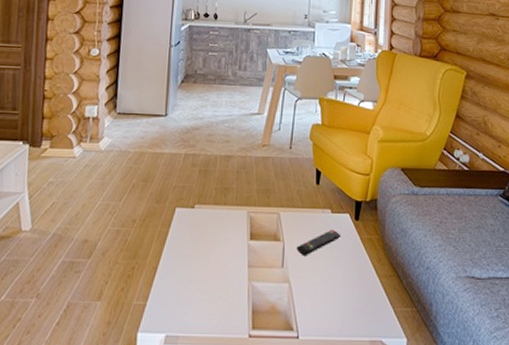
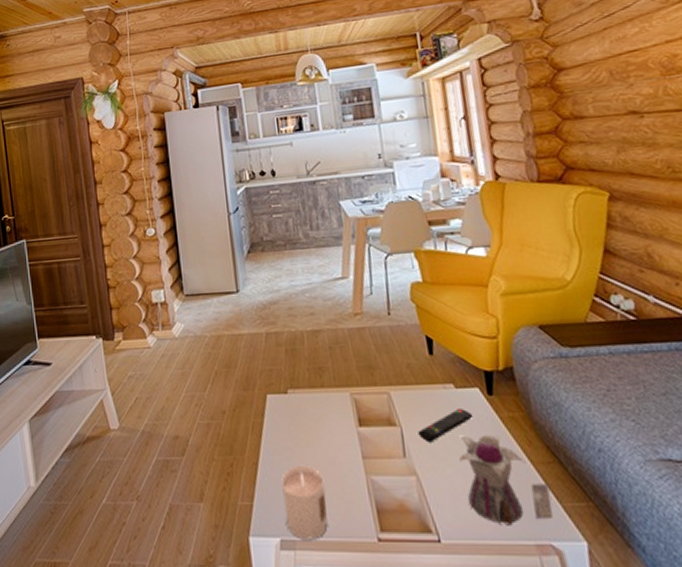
candle: none [174,270,213,336] -> present [281,465,328,540]
teapot: none [325,252,387,325] -> present [459,434,553,526]

